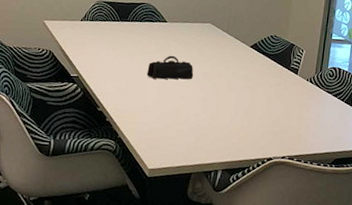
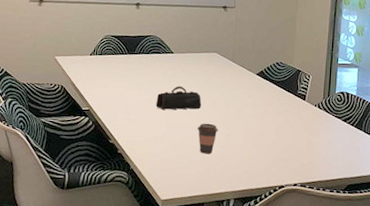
coffee cup: none [188,93,209,125] -> present [197,123,218,154]

